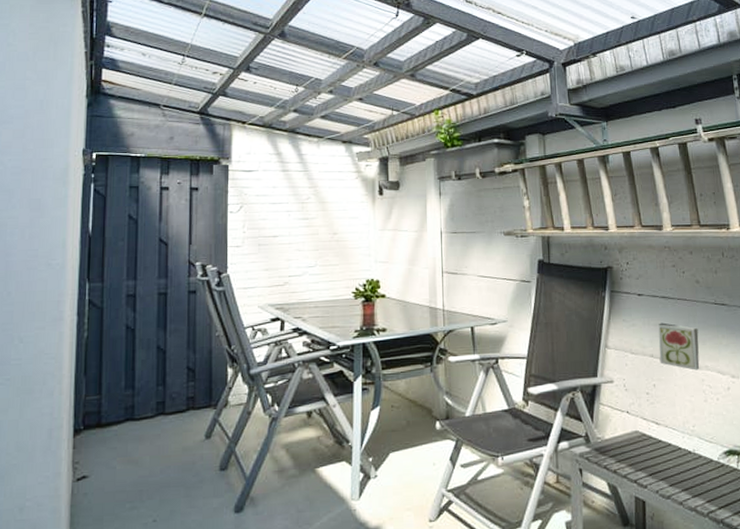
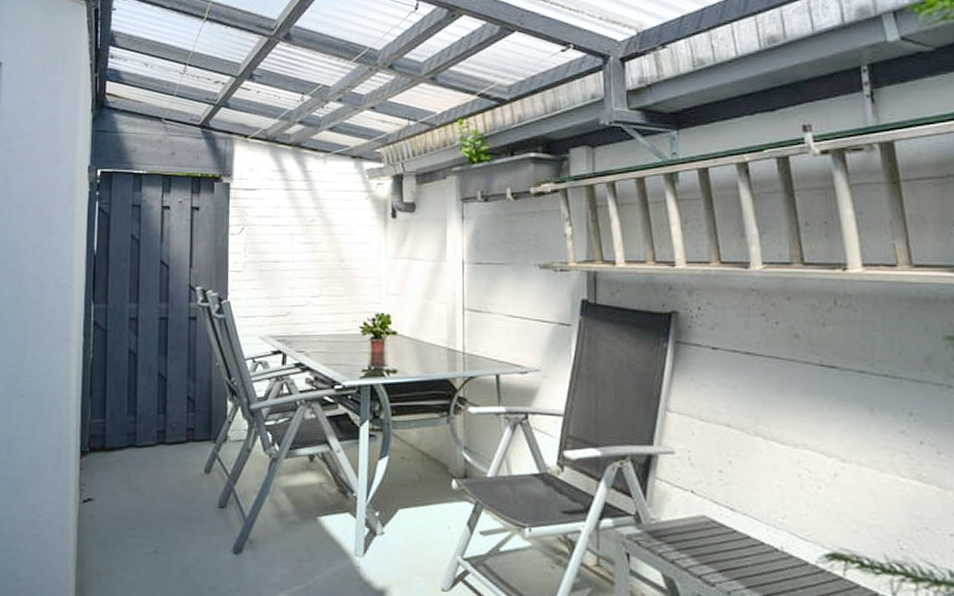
decorative tile: present [658,322,700,371] -> none [738,385,796,448]

